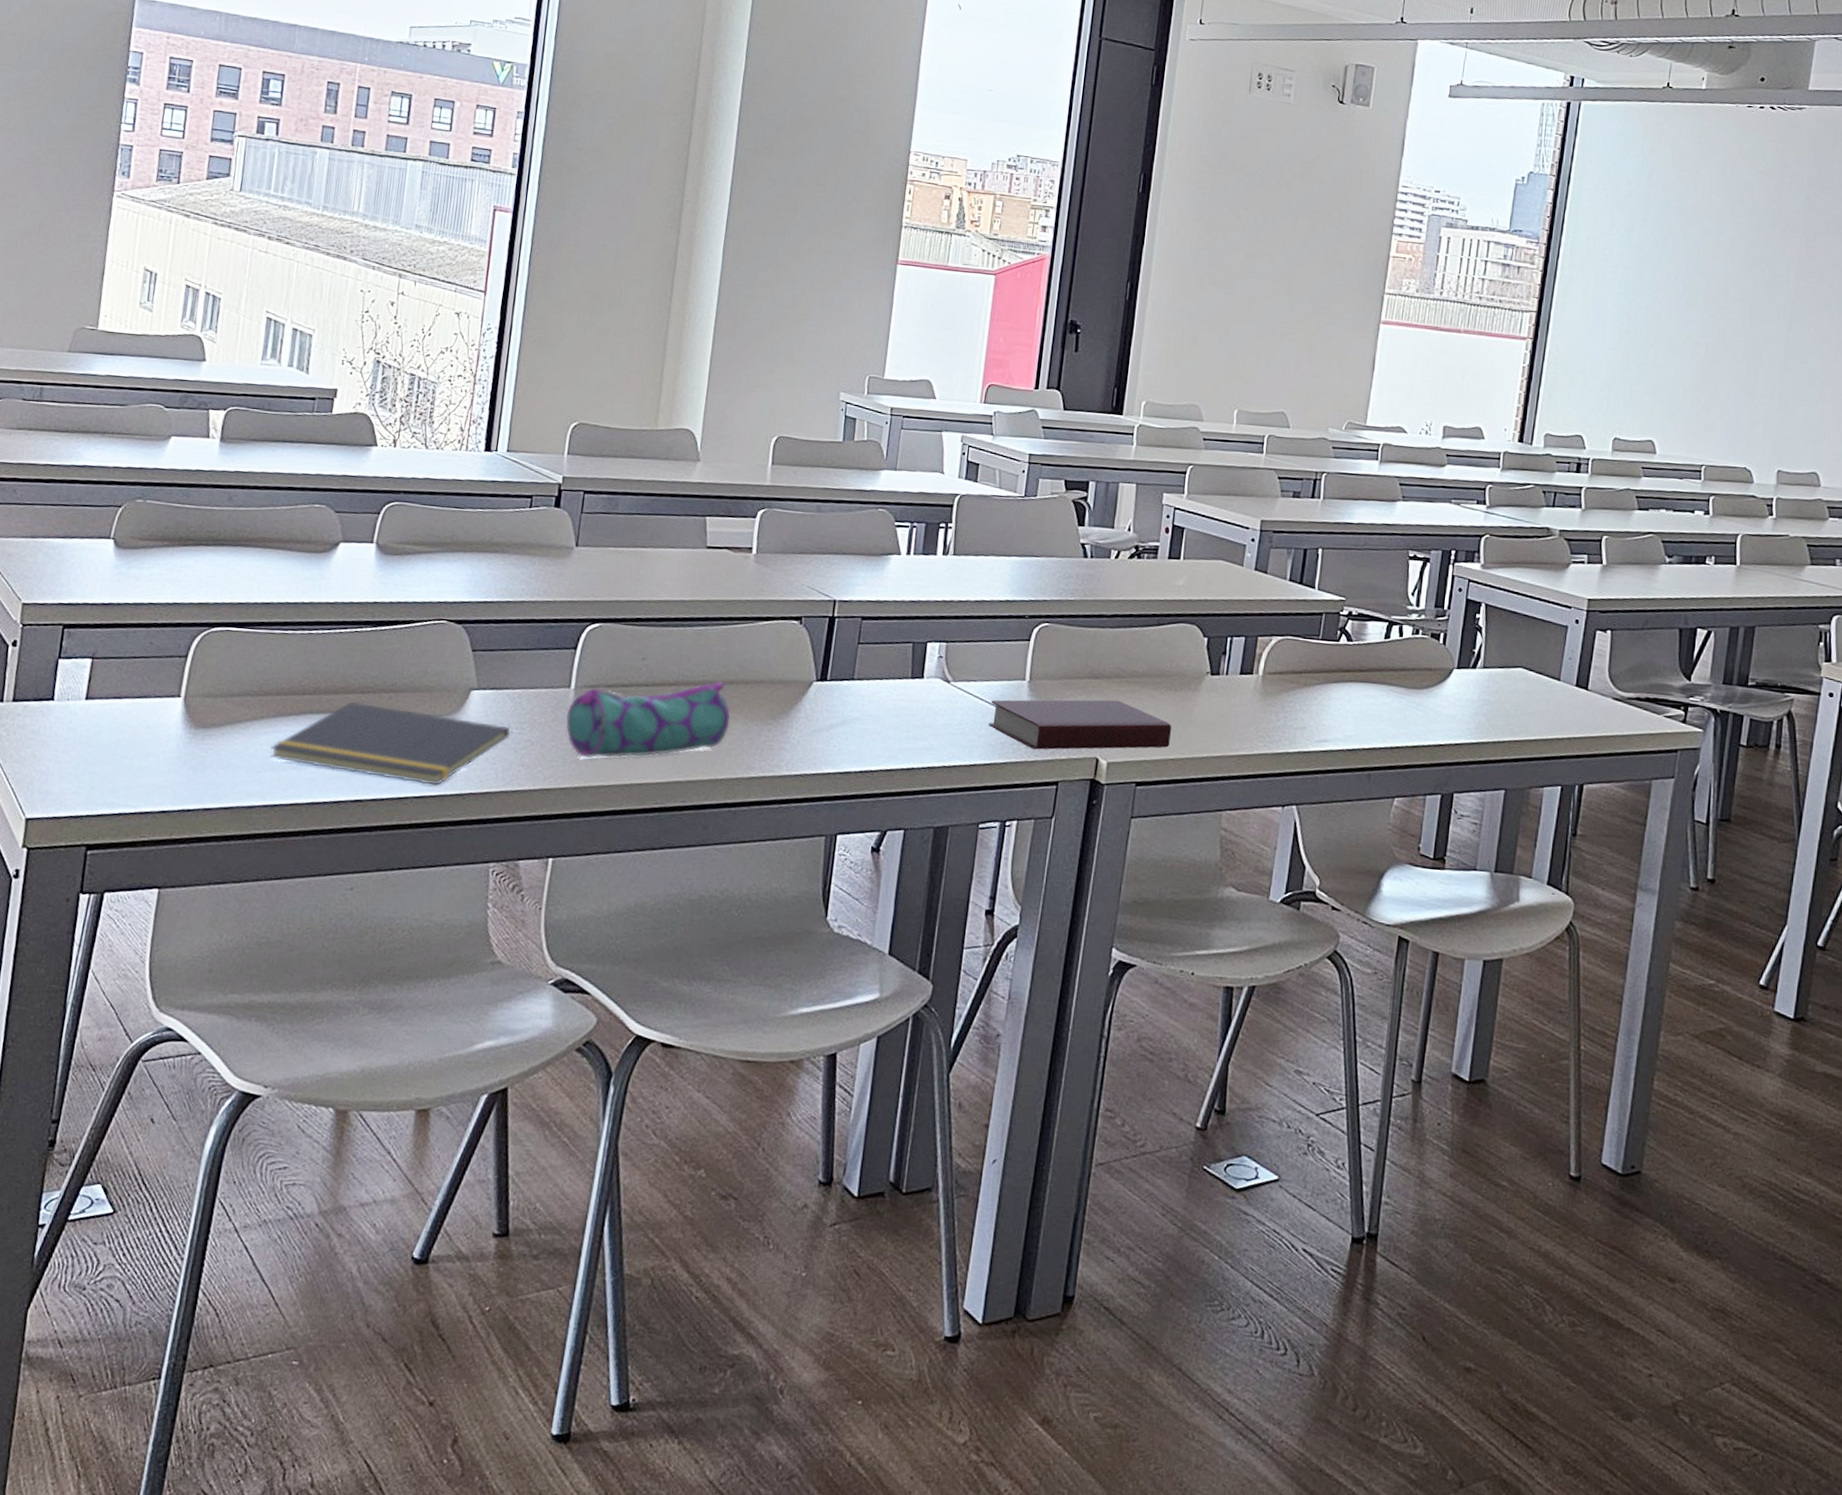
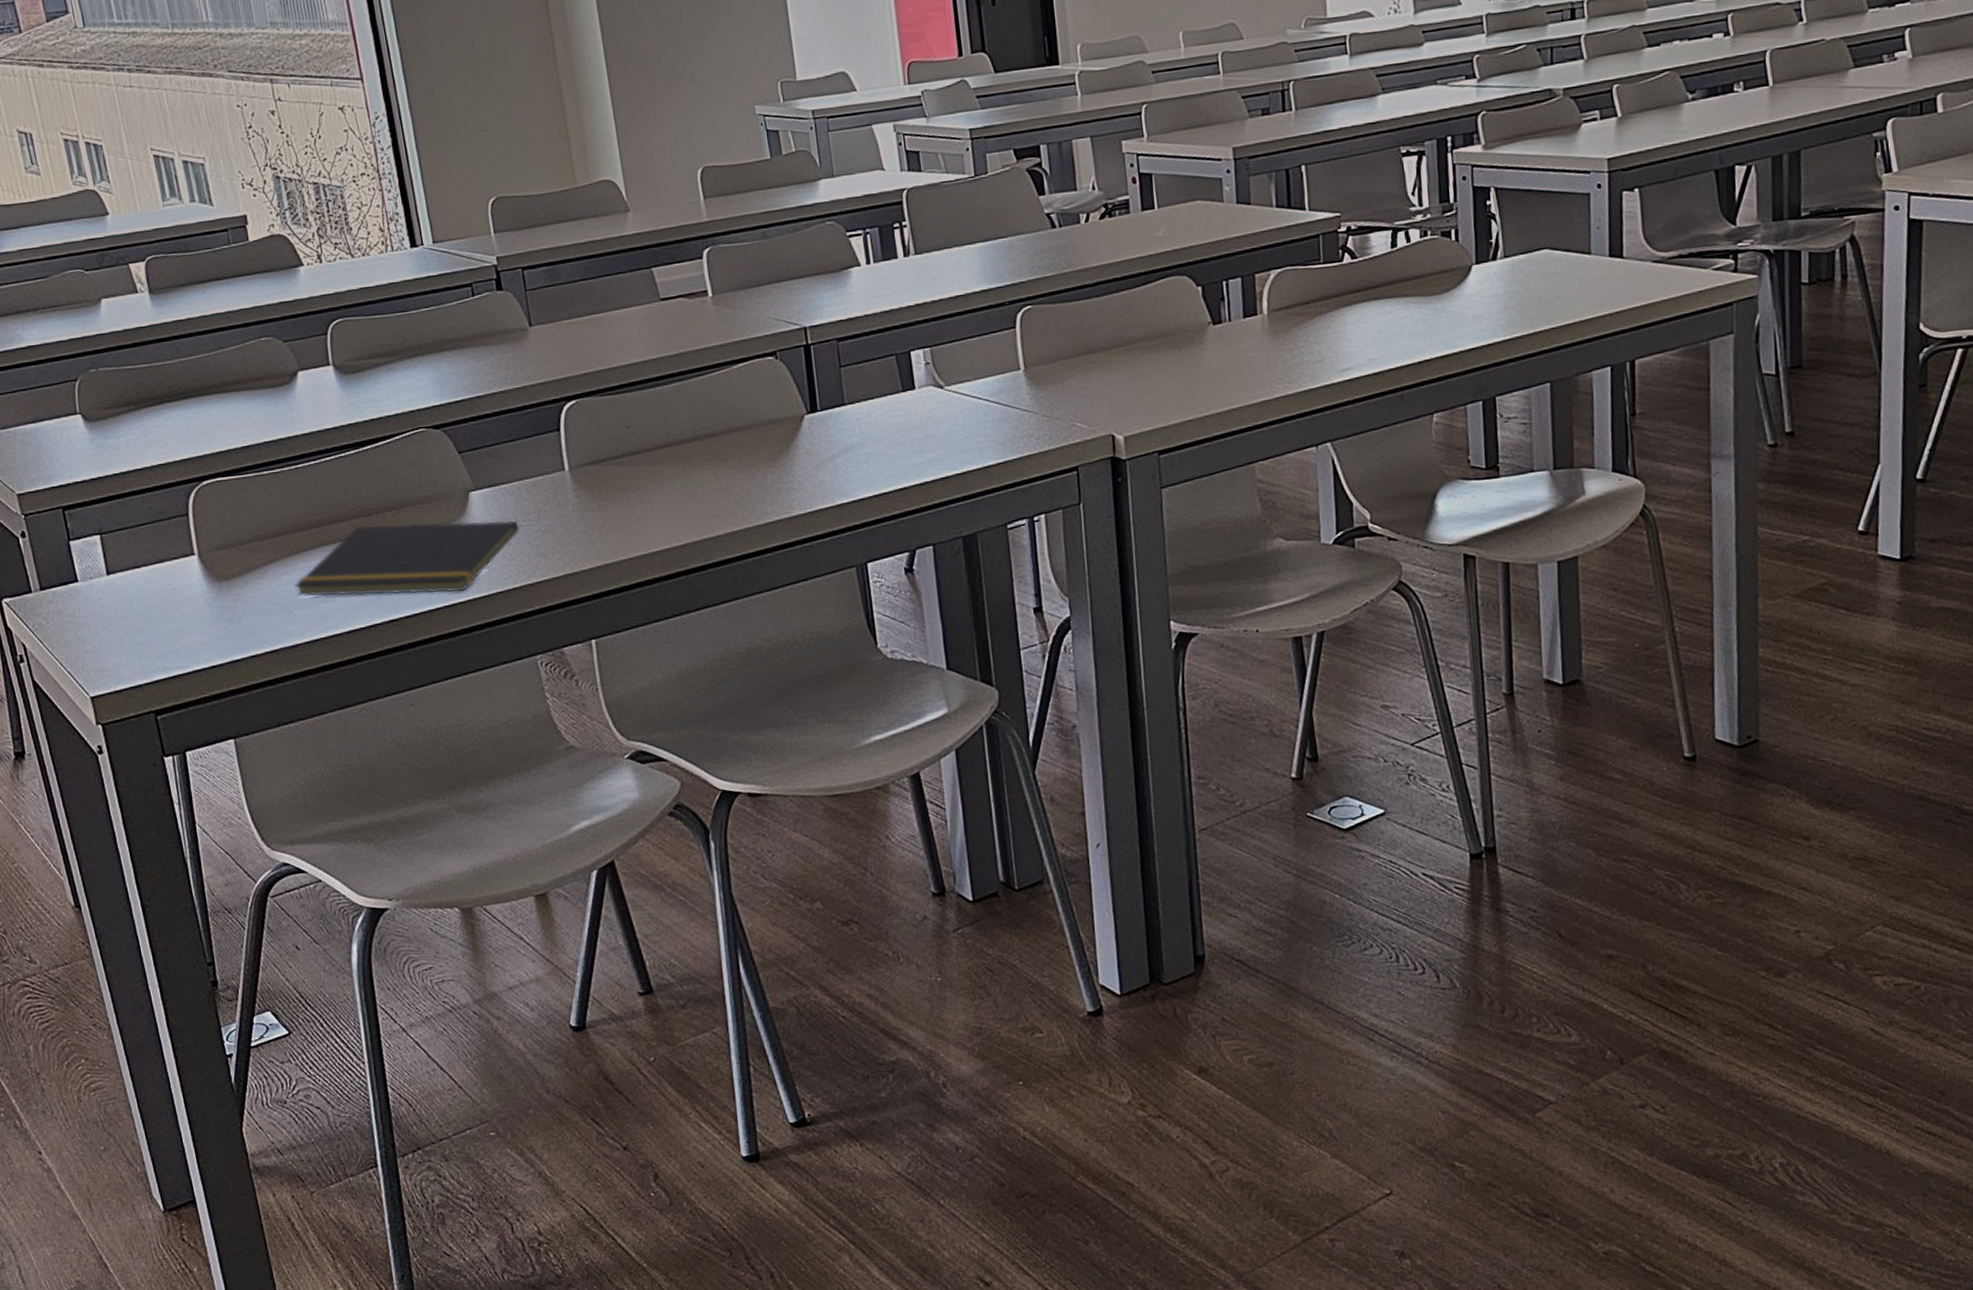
pencil case: present [565,681,731,759] -> none [567,433,733,537]
book: present [989,699,1172,750] -> none [990,370,1185,439]

